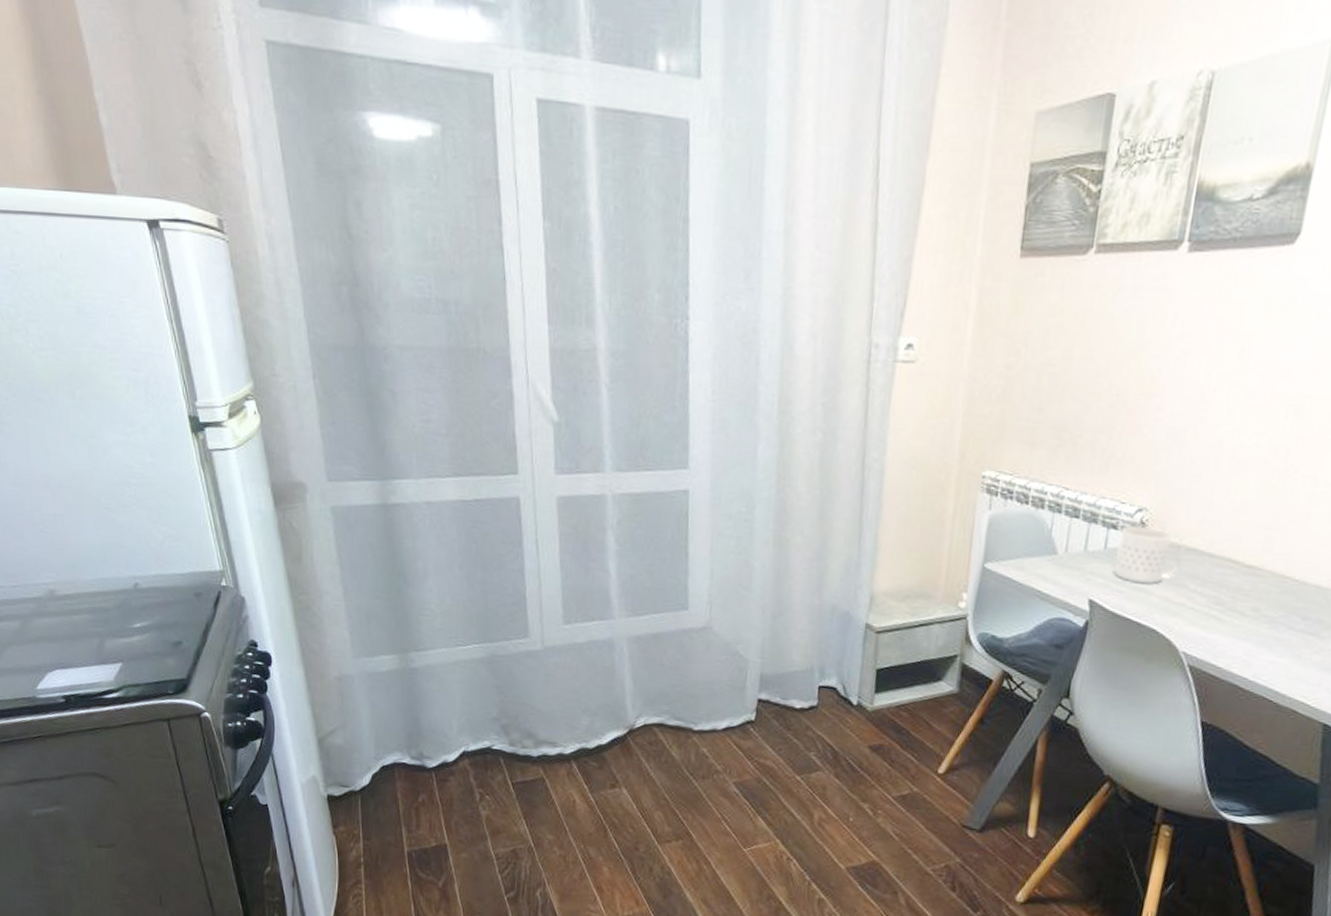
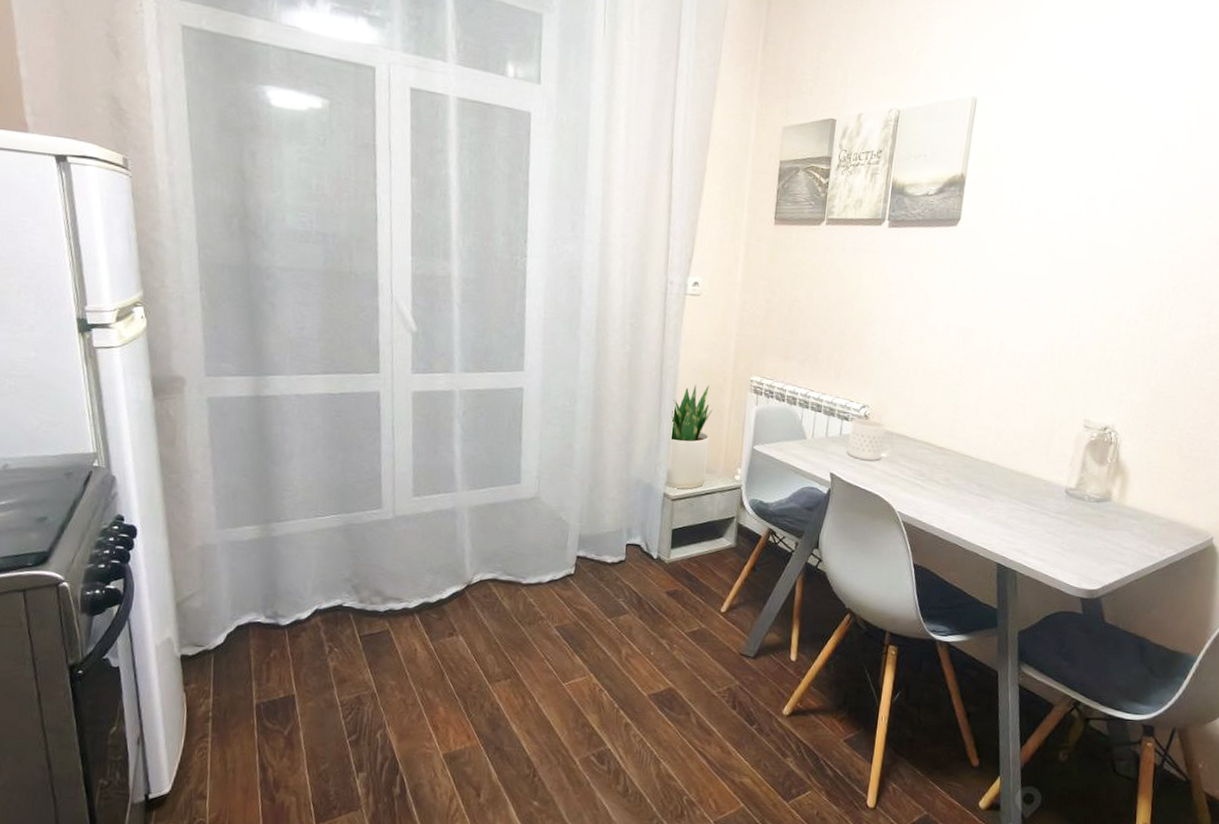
planter: none [865,483,931,619] -> present [663,385,713,489]

